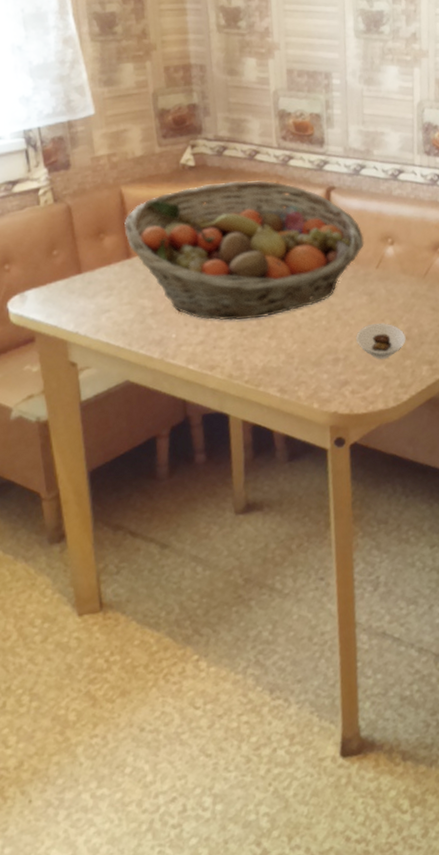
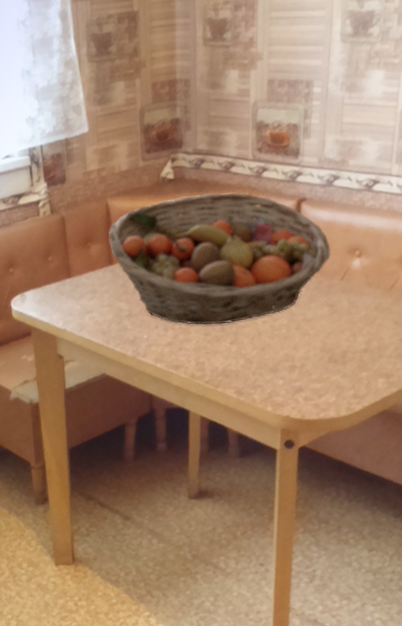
saucer: present [356,323,406,359] -> none [314,335,364,369]

